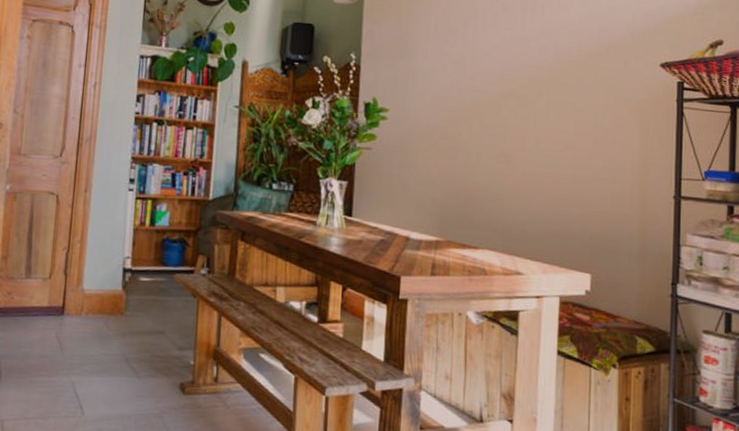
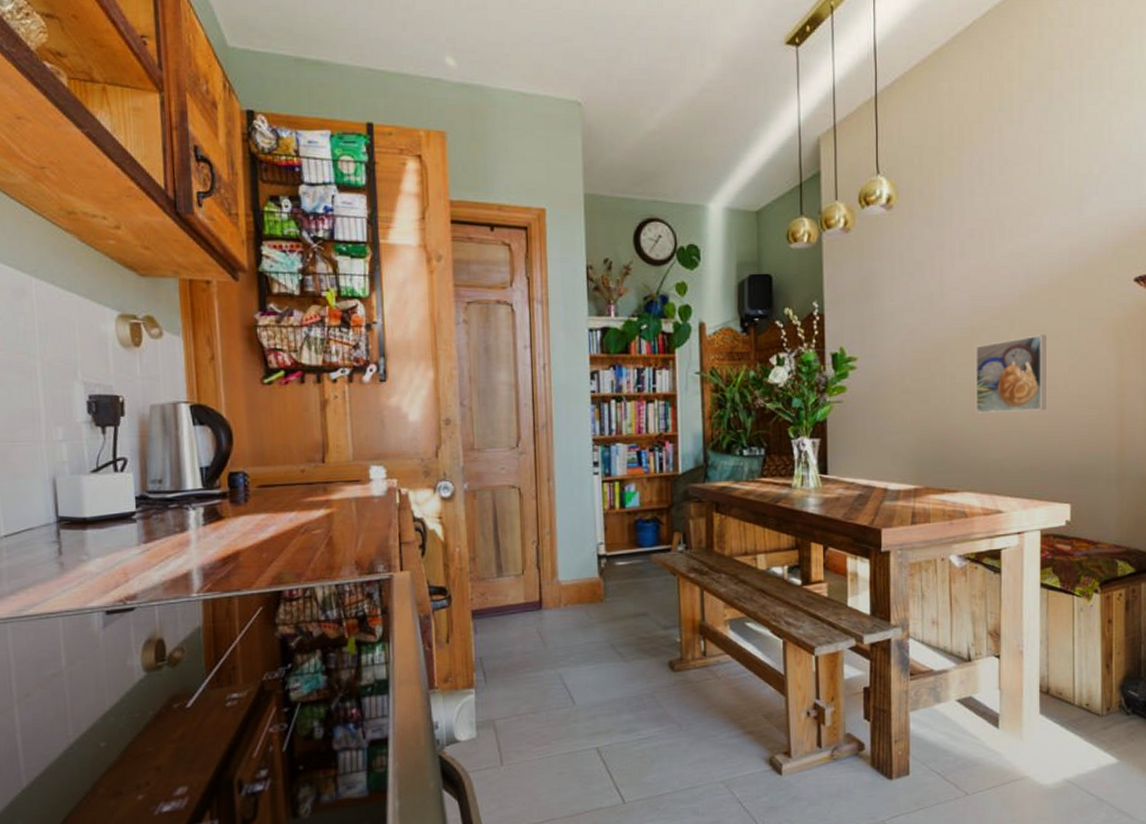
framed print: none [500,106,573,179] -> present [975,335,1046,414]

